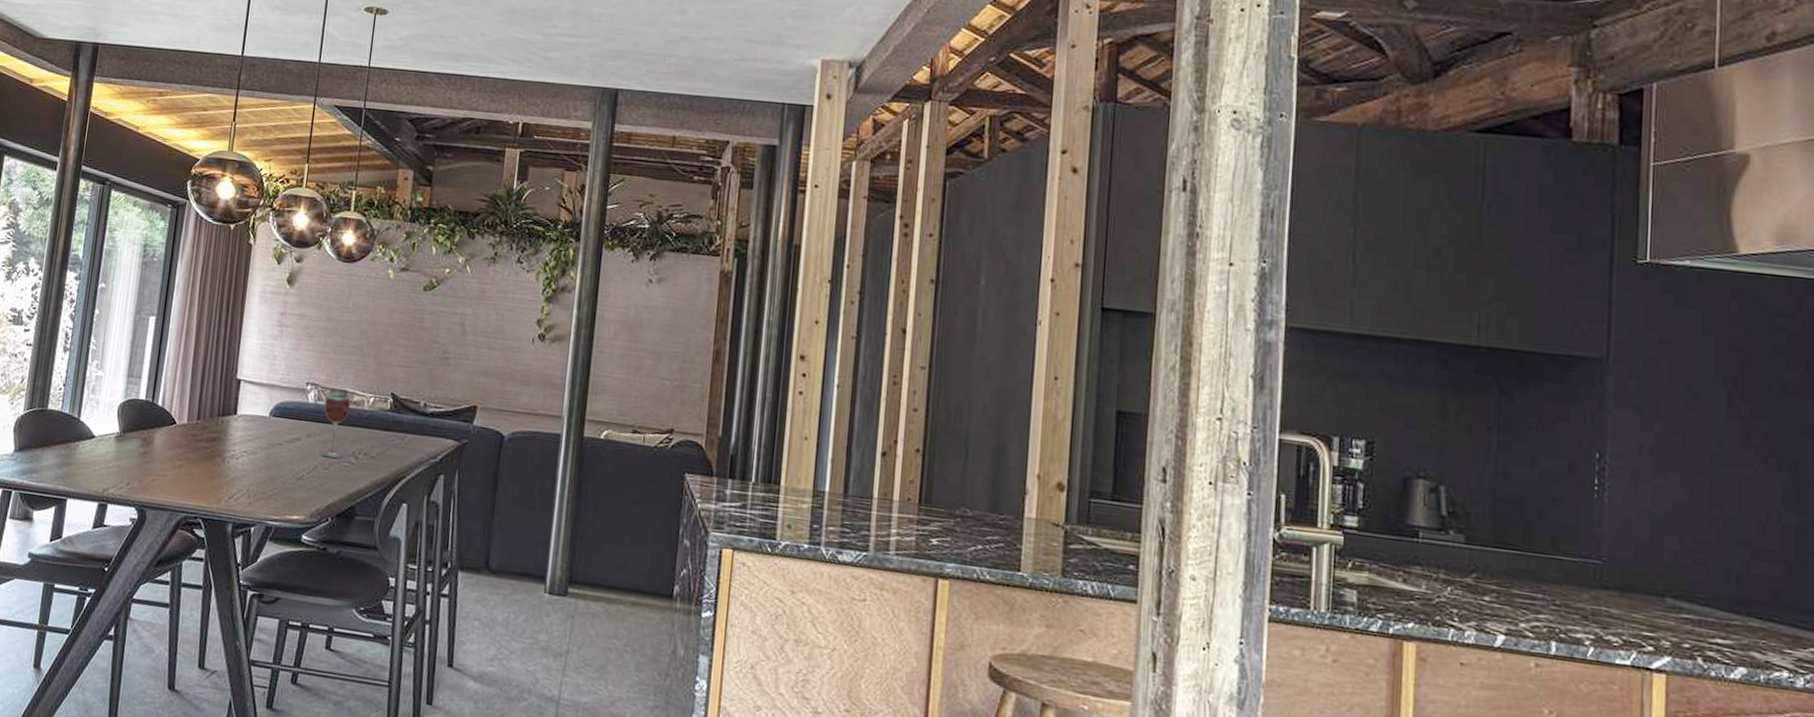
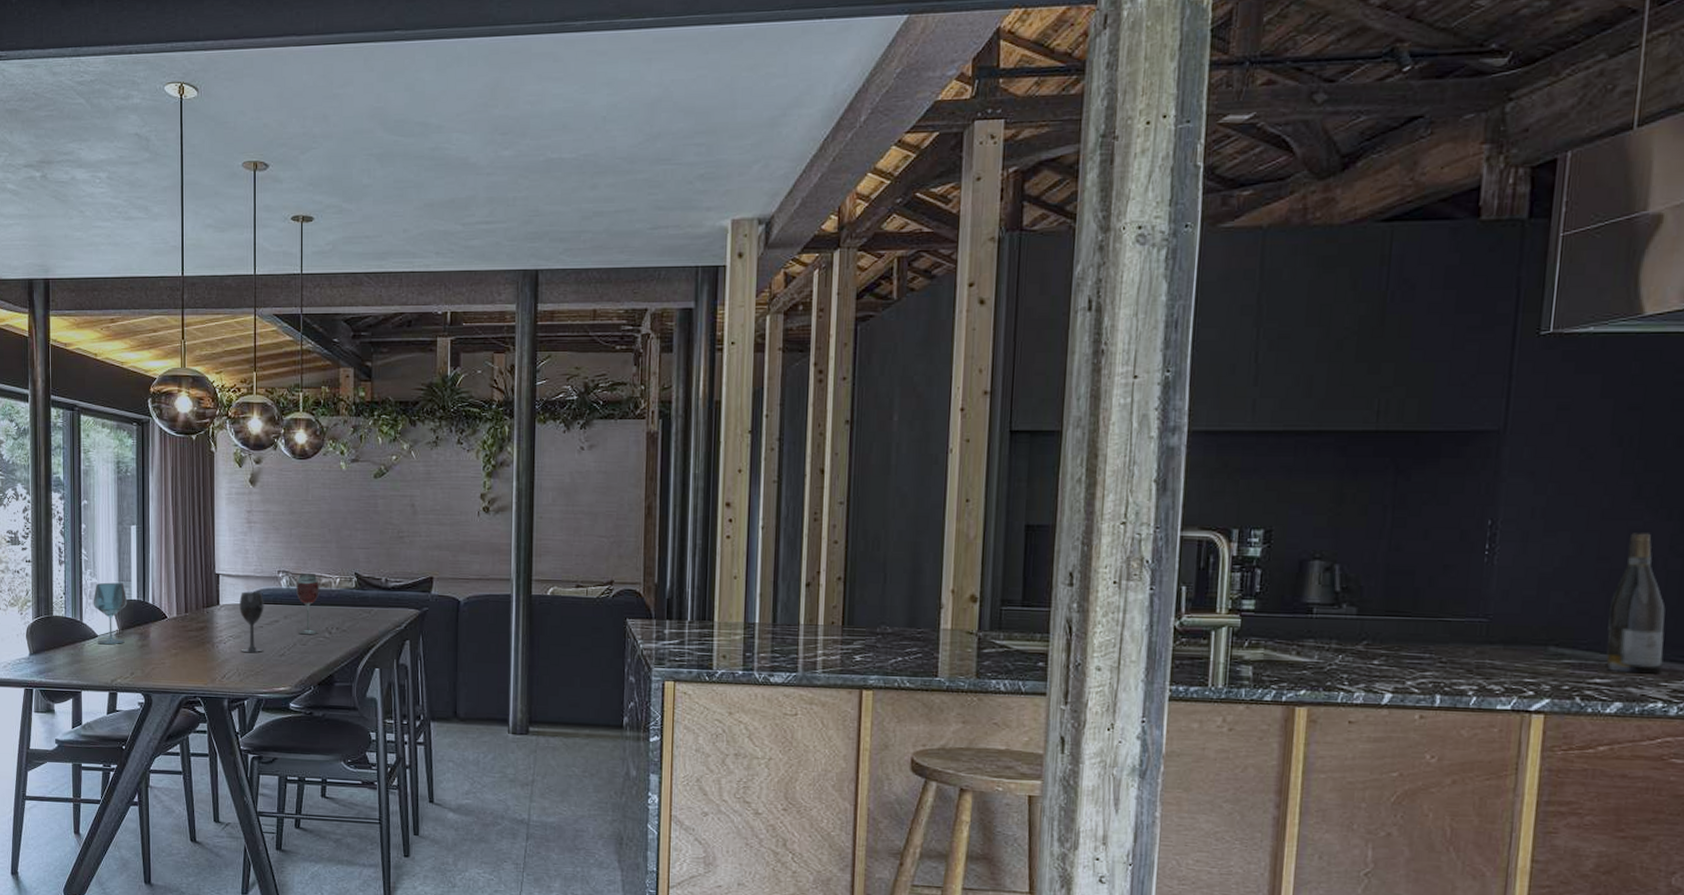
wine glass: none [94,377,135,449] -> present [93,582,128,645]
wine glass: none [254,402,287,473] -> present [239,591,264,653]
wine bottle: none [1725,481,1785,640] -> present [1605,533,1666,674]

